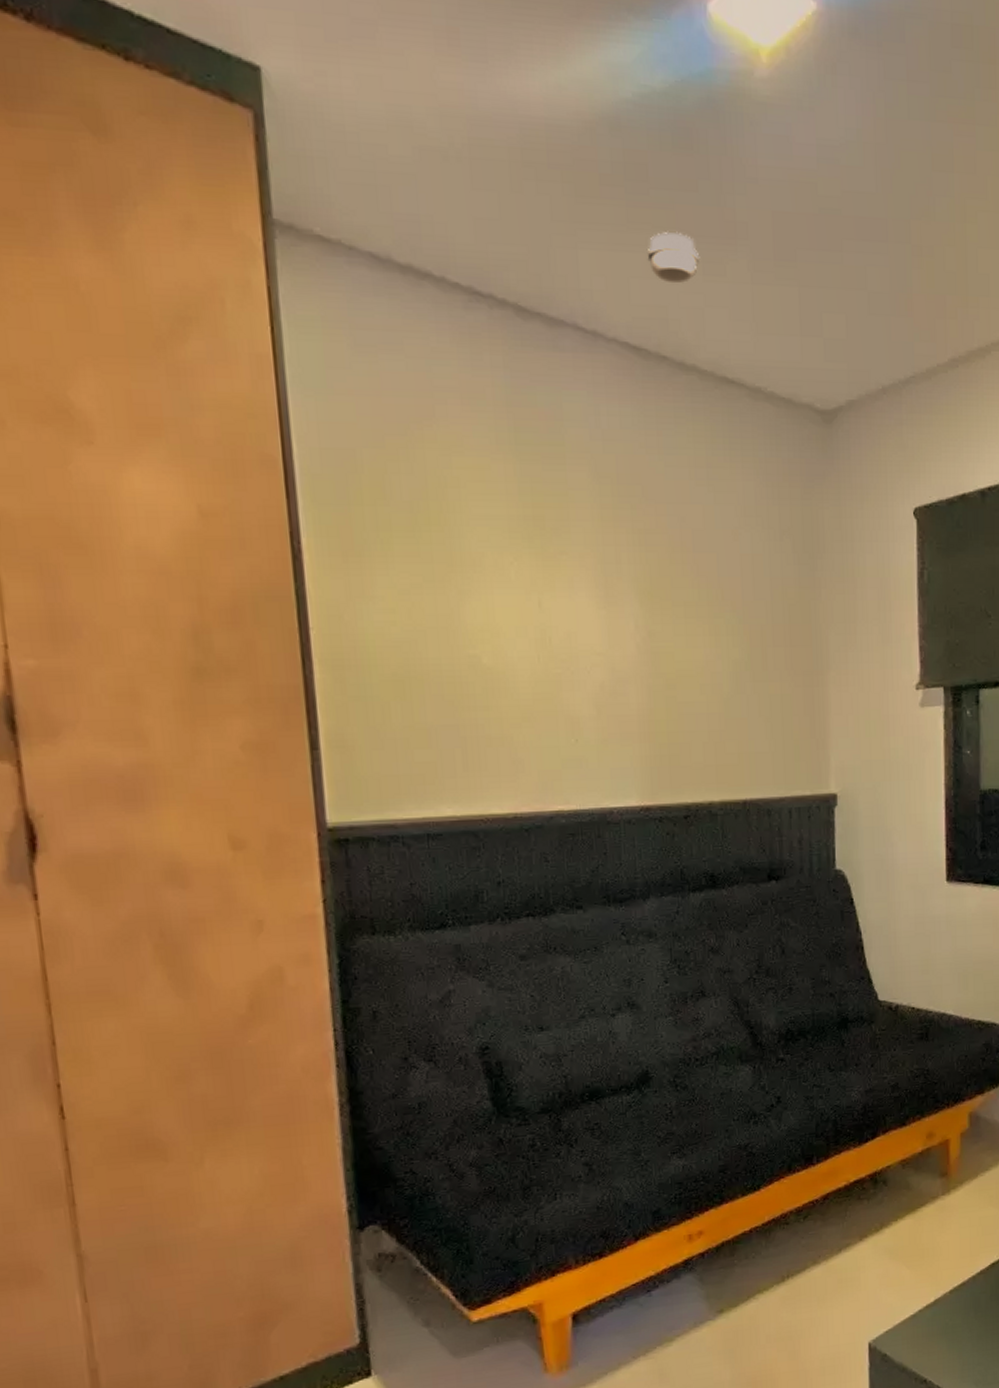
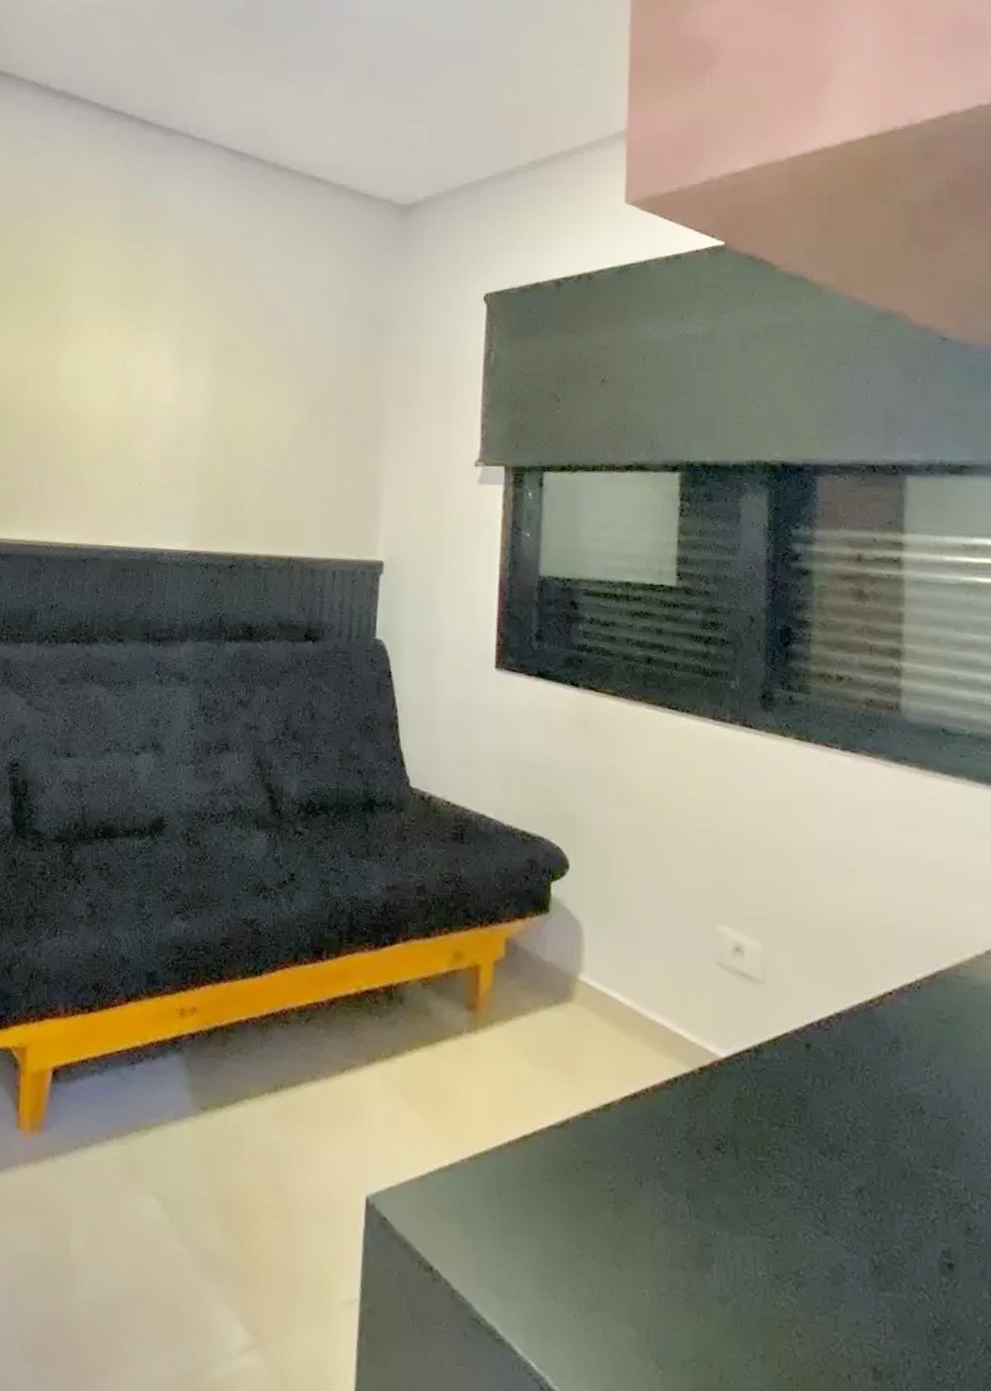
smoke detector: present [647,231,700,284] -> none [255,60,301,101]

